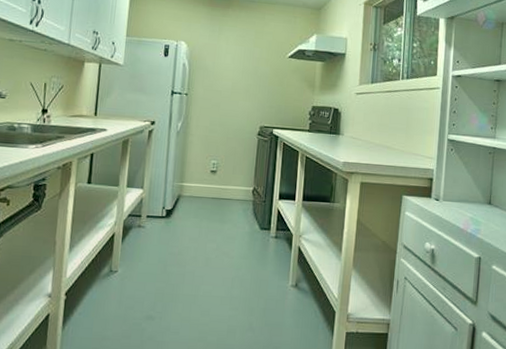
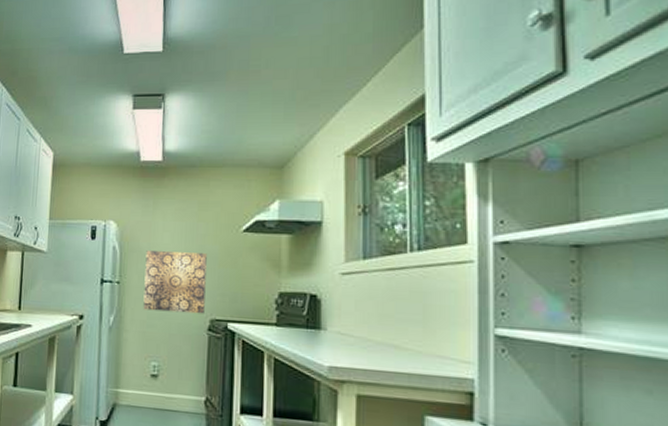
wall art: none [206,69,260,122] -> present [143,251,207,314]

